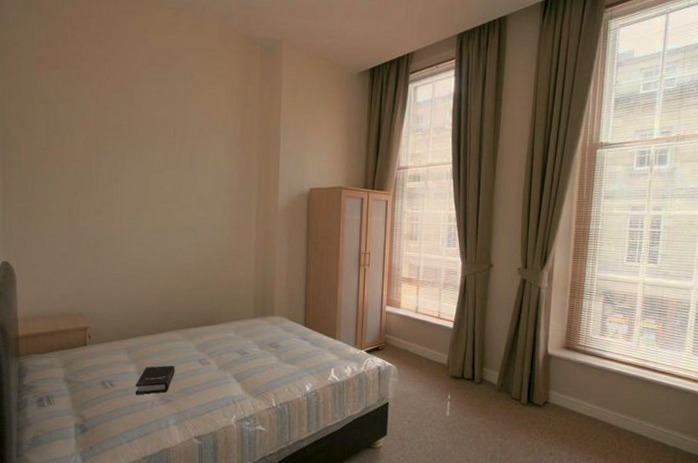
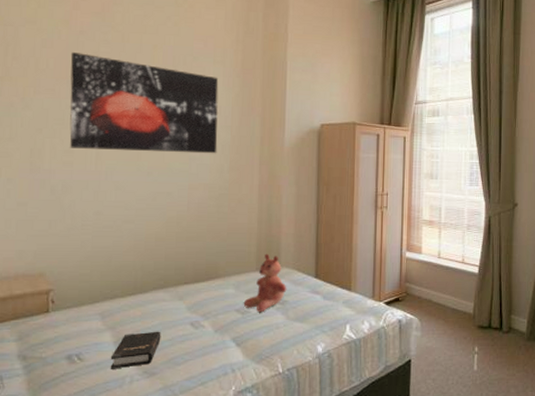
wall art: none [98,126,221,215] -> present [69,52,219,154]
teddy bear: none [242,303,280,354] -> present [243,253,287,313]

